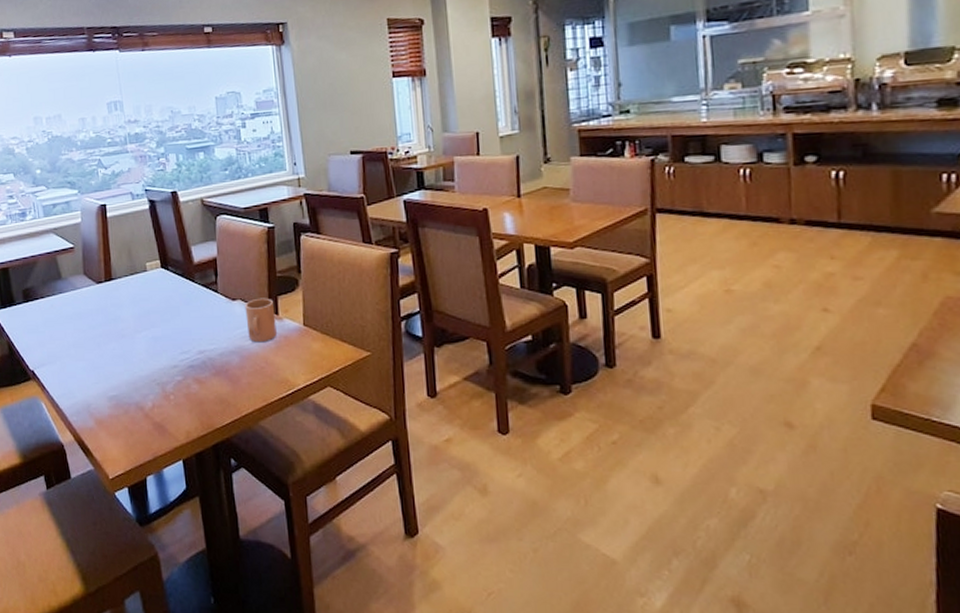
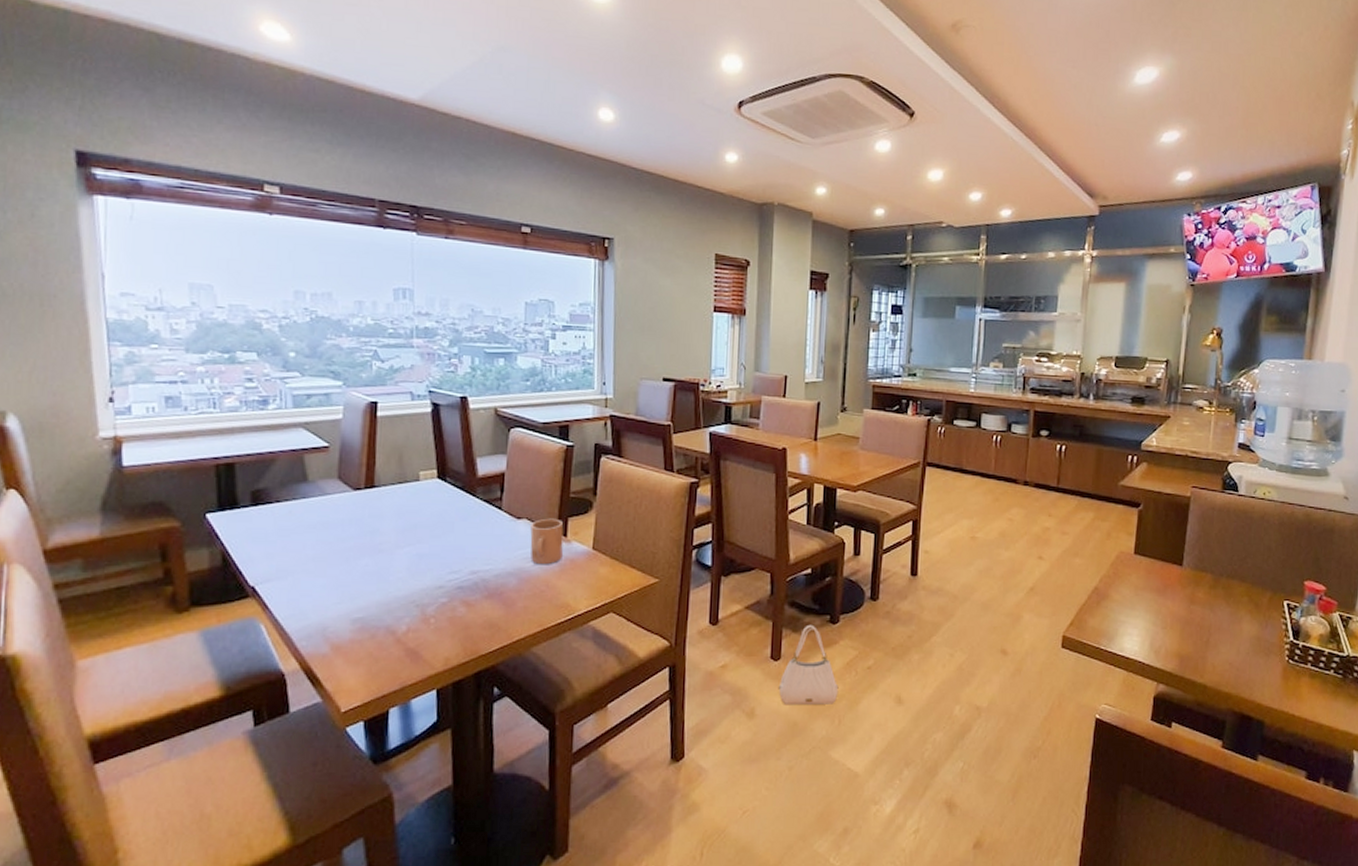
handbag: none [510,395,581,483] -> present [778,624,839,705]

